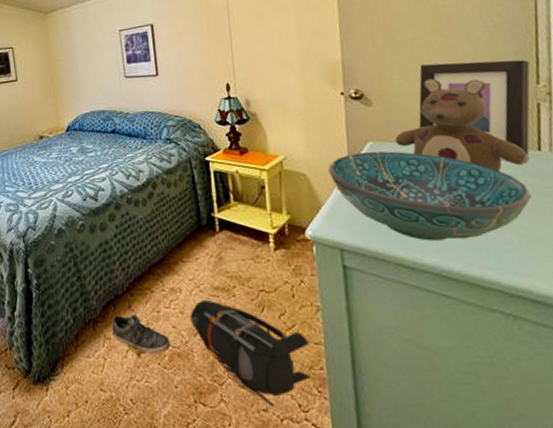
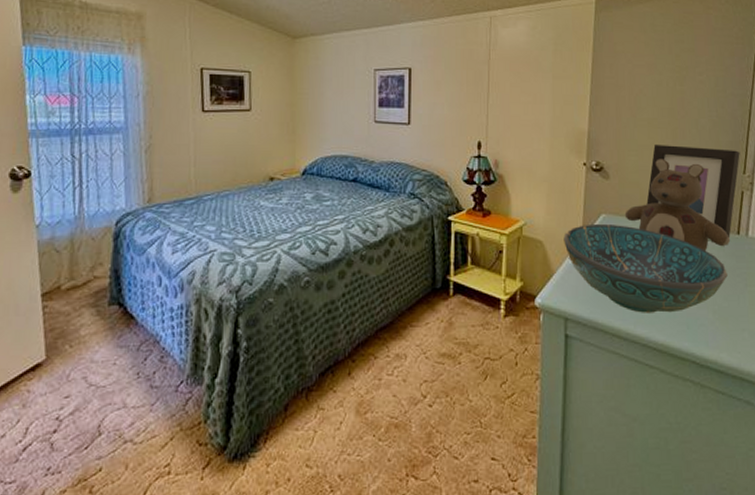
shoe: present [111,315,171,358] -> none [327,382,388,430]
backpack: present [190,299,311,408] -> none [412,367,525,478]

